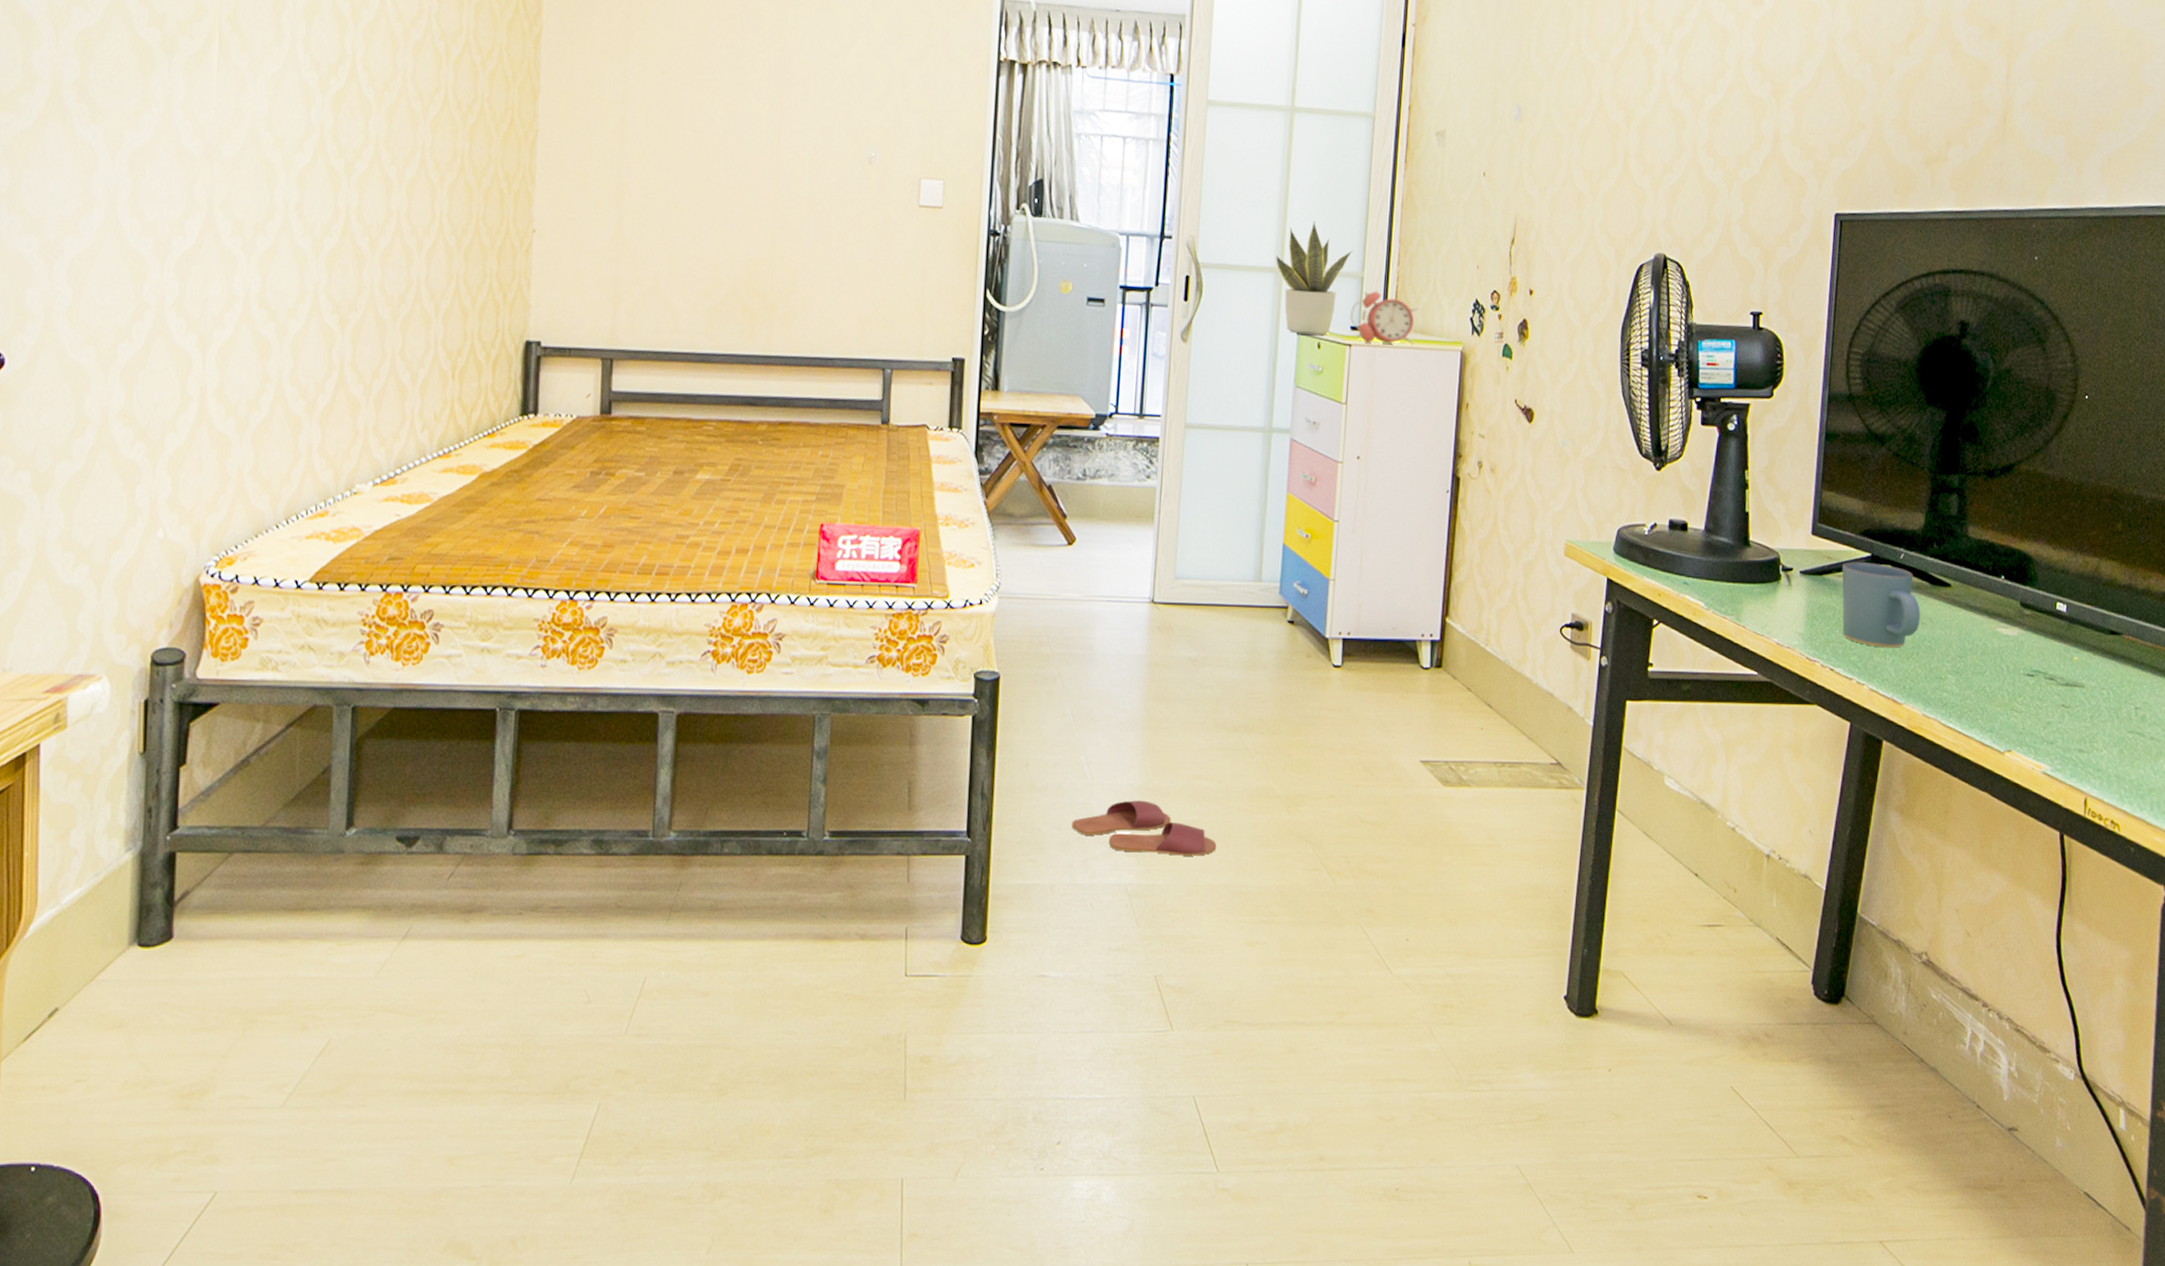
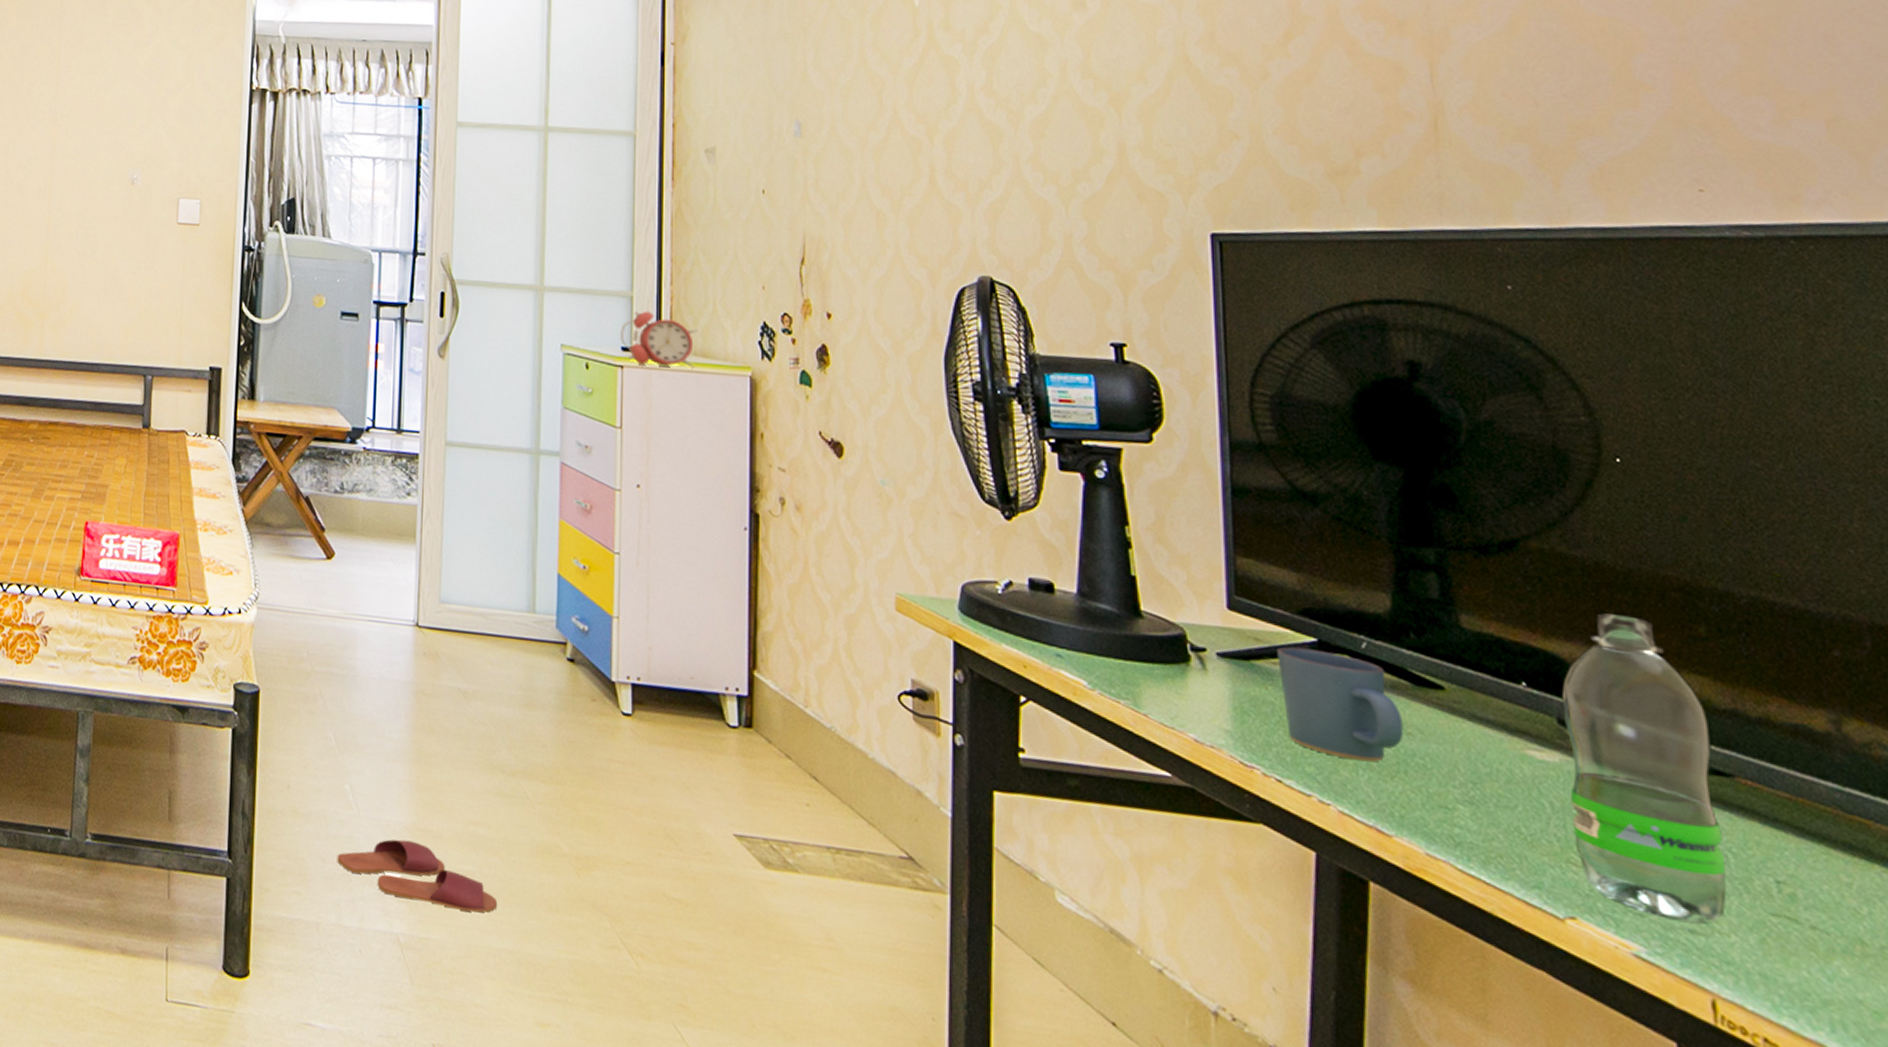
potted plant: present [1276,220,1353,336] -> none [535,238,620,356]
bottle: none [2018,518,2114,745] -> present [1561,613,1727,926]

